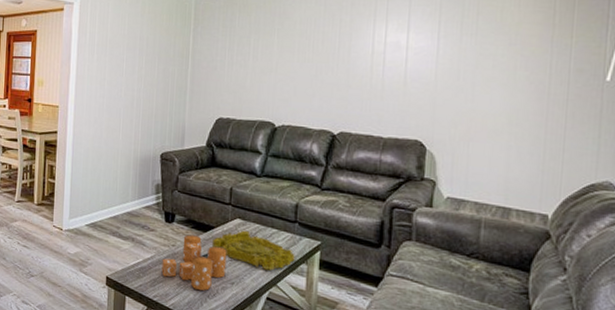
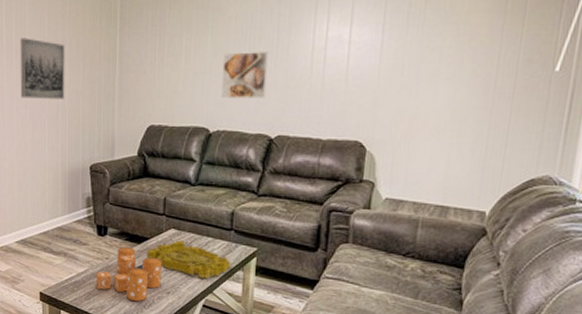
wall art: none [99,34,143,91] -> present [20,38,65,99]
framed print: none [286,53,331,97] -> present [221,52,269,99]

